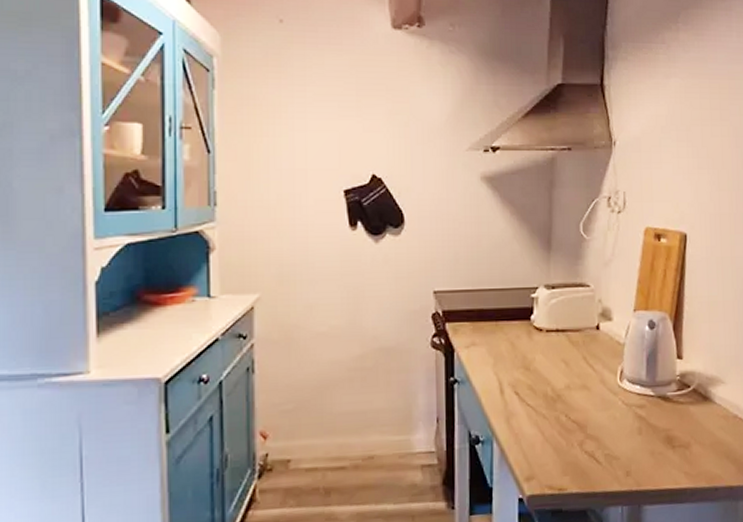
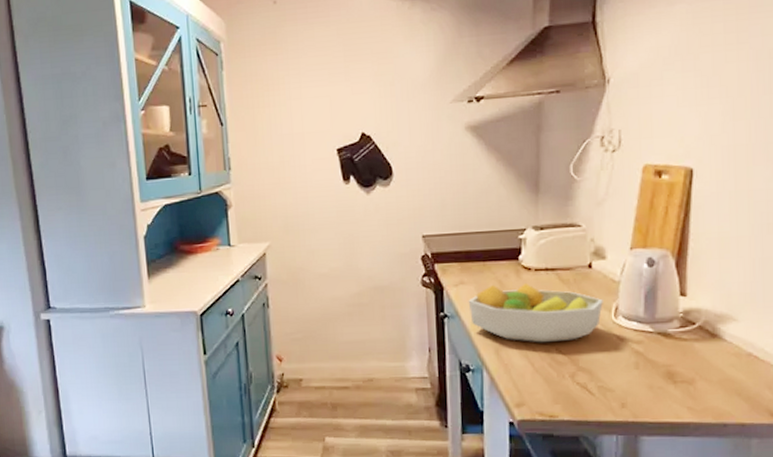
fruit bowl: none [479,345,610,410] -> present [468,284,603,343]

